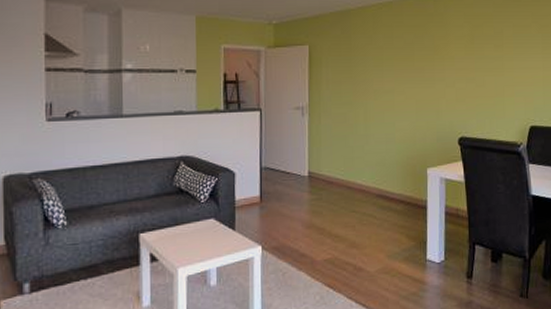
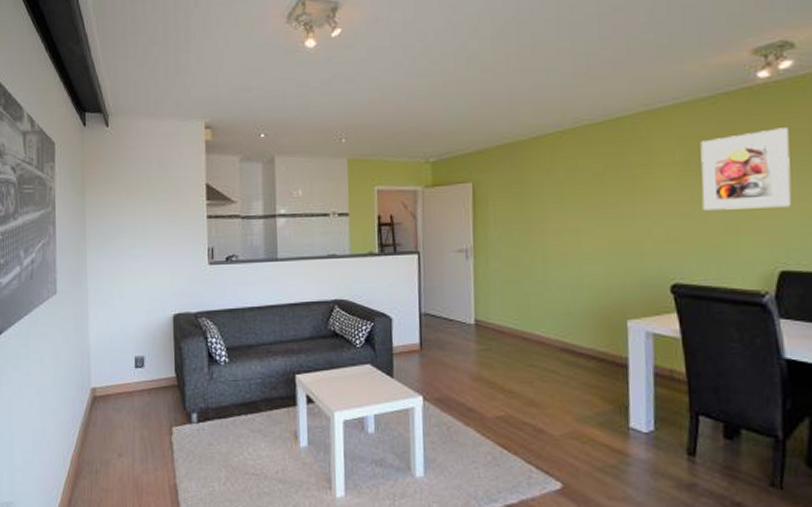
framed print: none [481,13,539,77] -> present [700,127,792,211]

